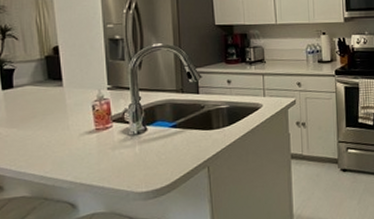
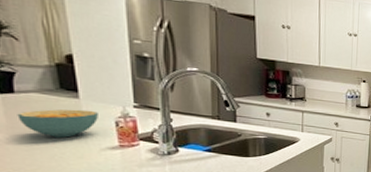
cereal bowl: none [15,96,78,126] -> present [17,109,98,138]

